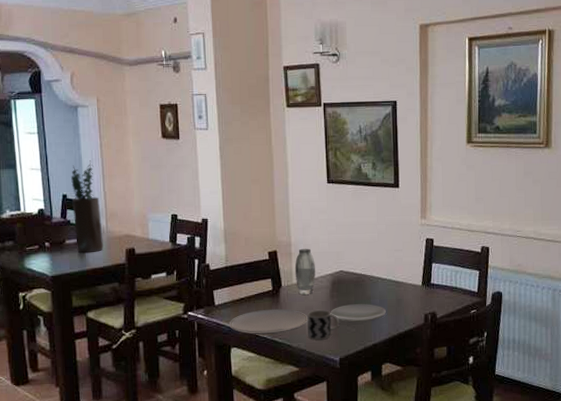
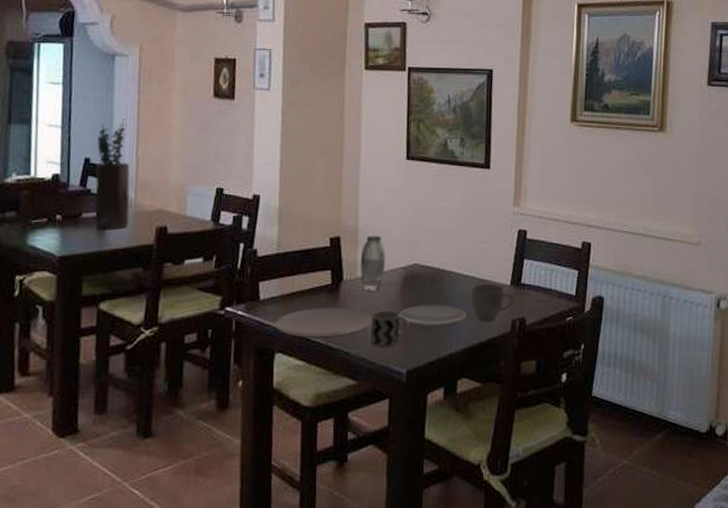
cup: none [388,284,426,316] -> present [470,283,514,321]

